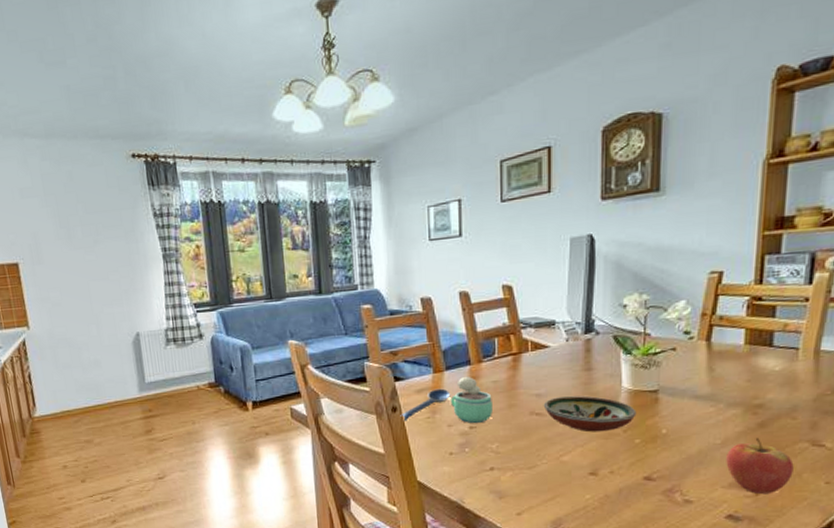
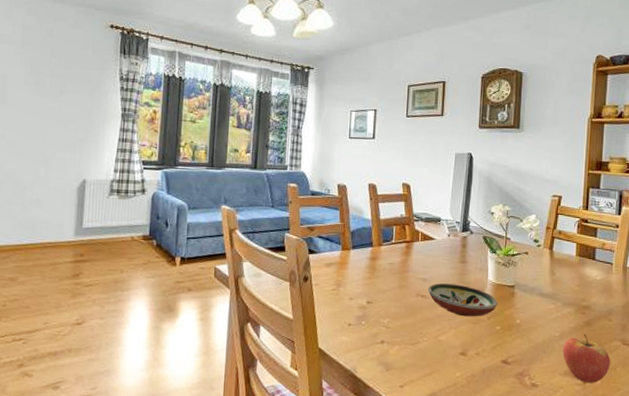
spoon: present [400,388,451,421] -> none [310,264,354,291]
chocolate milk: present [451,376,492,424] -> none [354,256,388,300]

